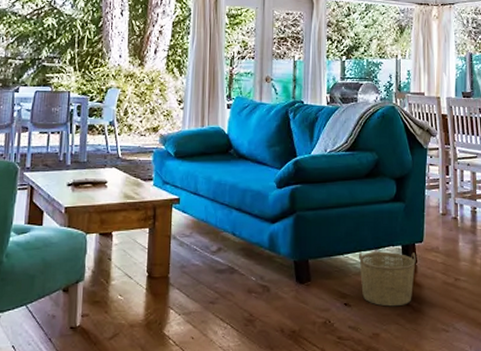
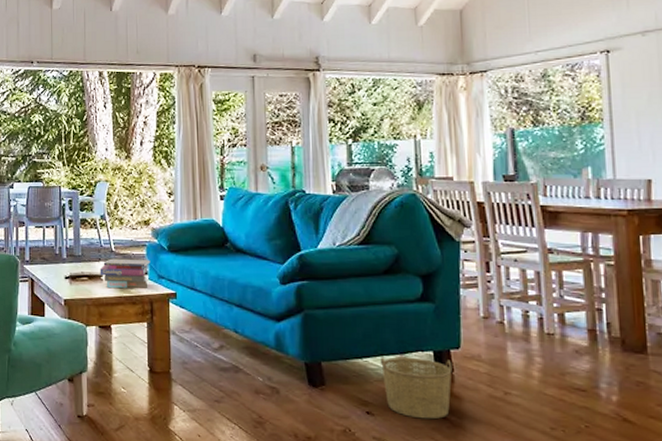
books: none [104,165,156,195] -> present [99,258,150,289]

